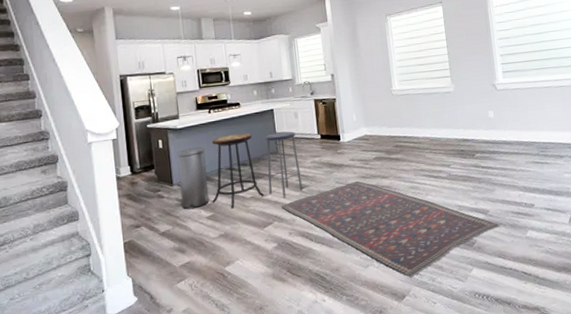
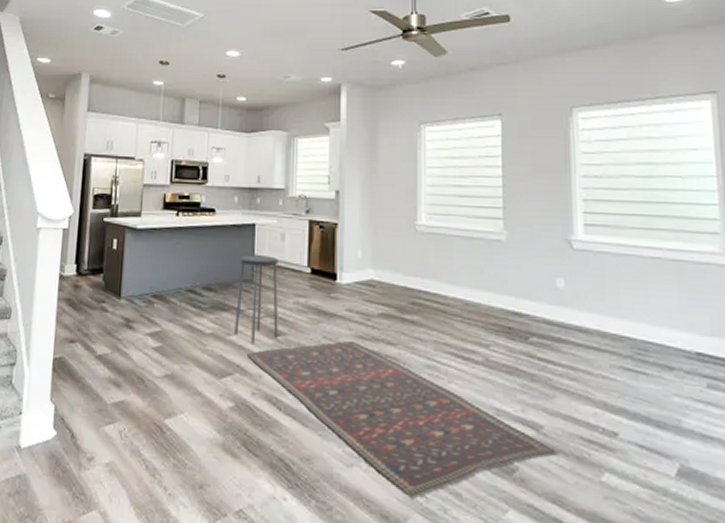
pedal bin: present [177,147,210,210] -> none [126,255,164,334]
bar stool: present [212,133,264,209] -> none [163,247,227,344]

